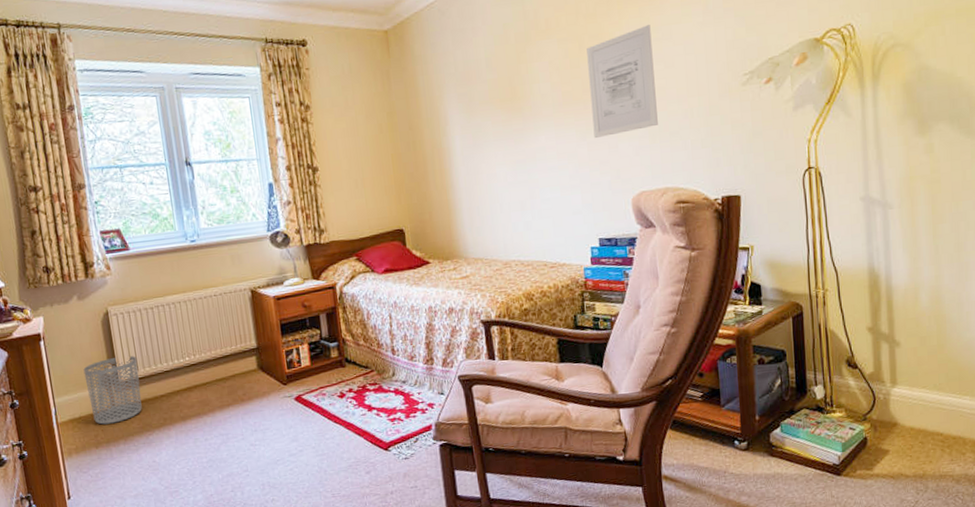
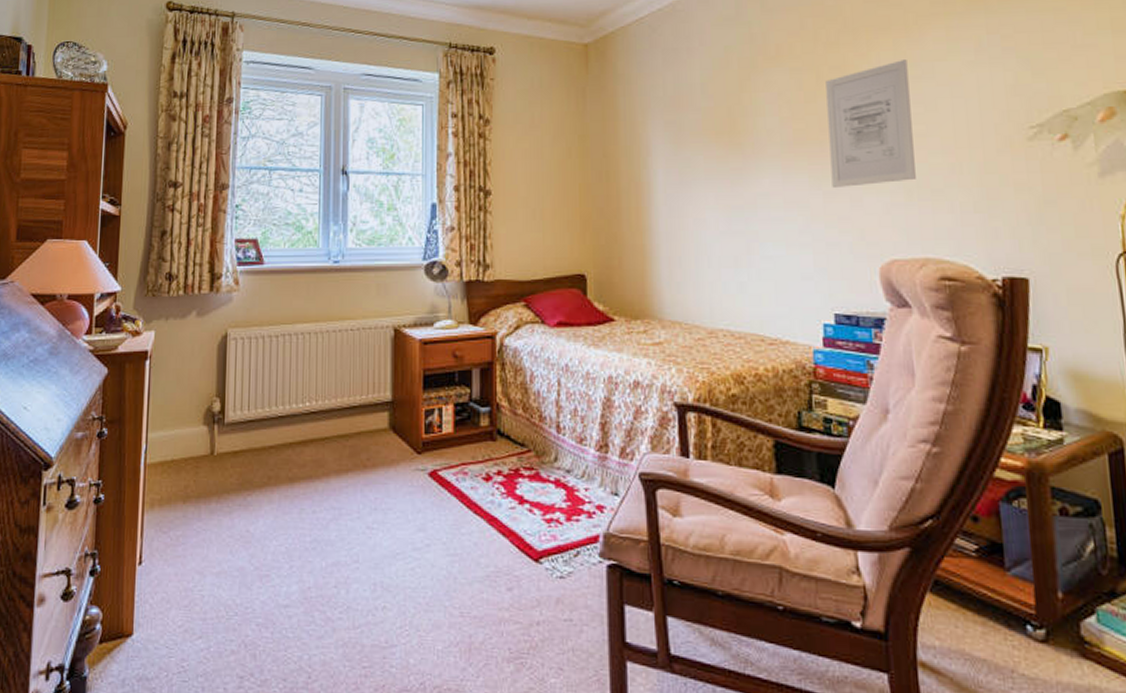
waste bin: present [83,356,142,425] -> none [186,390,250,474]

